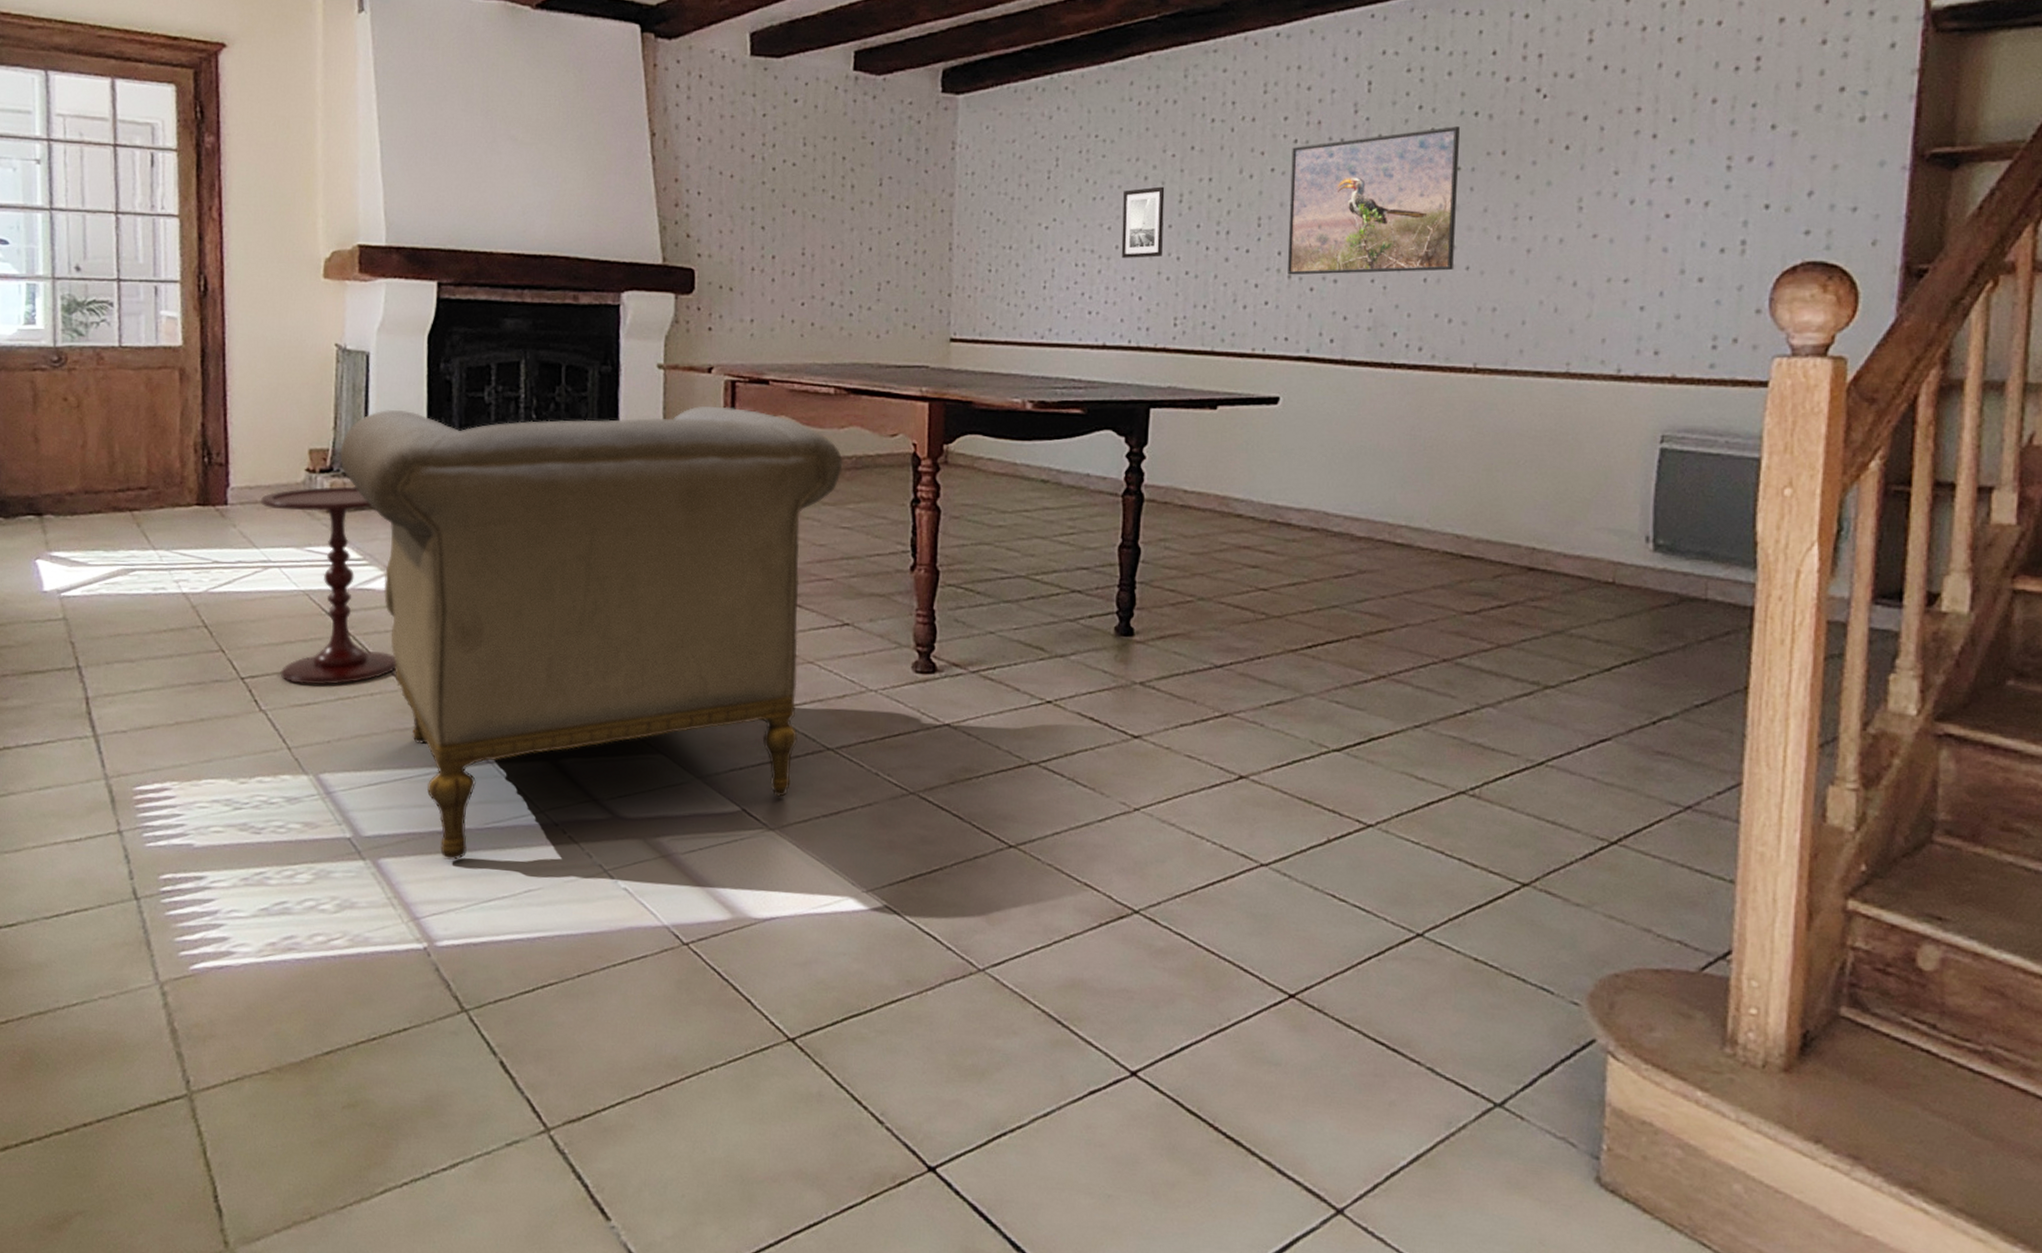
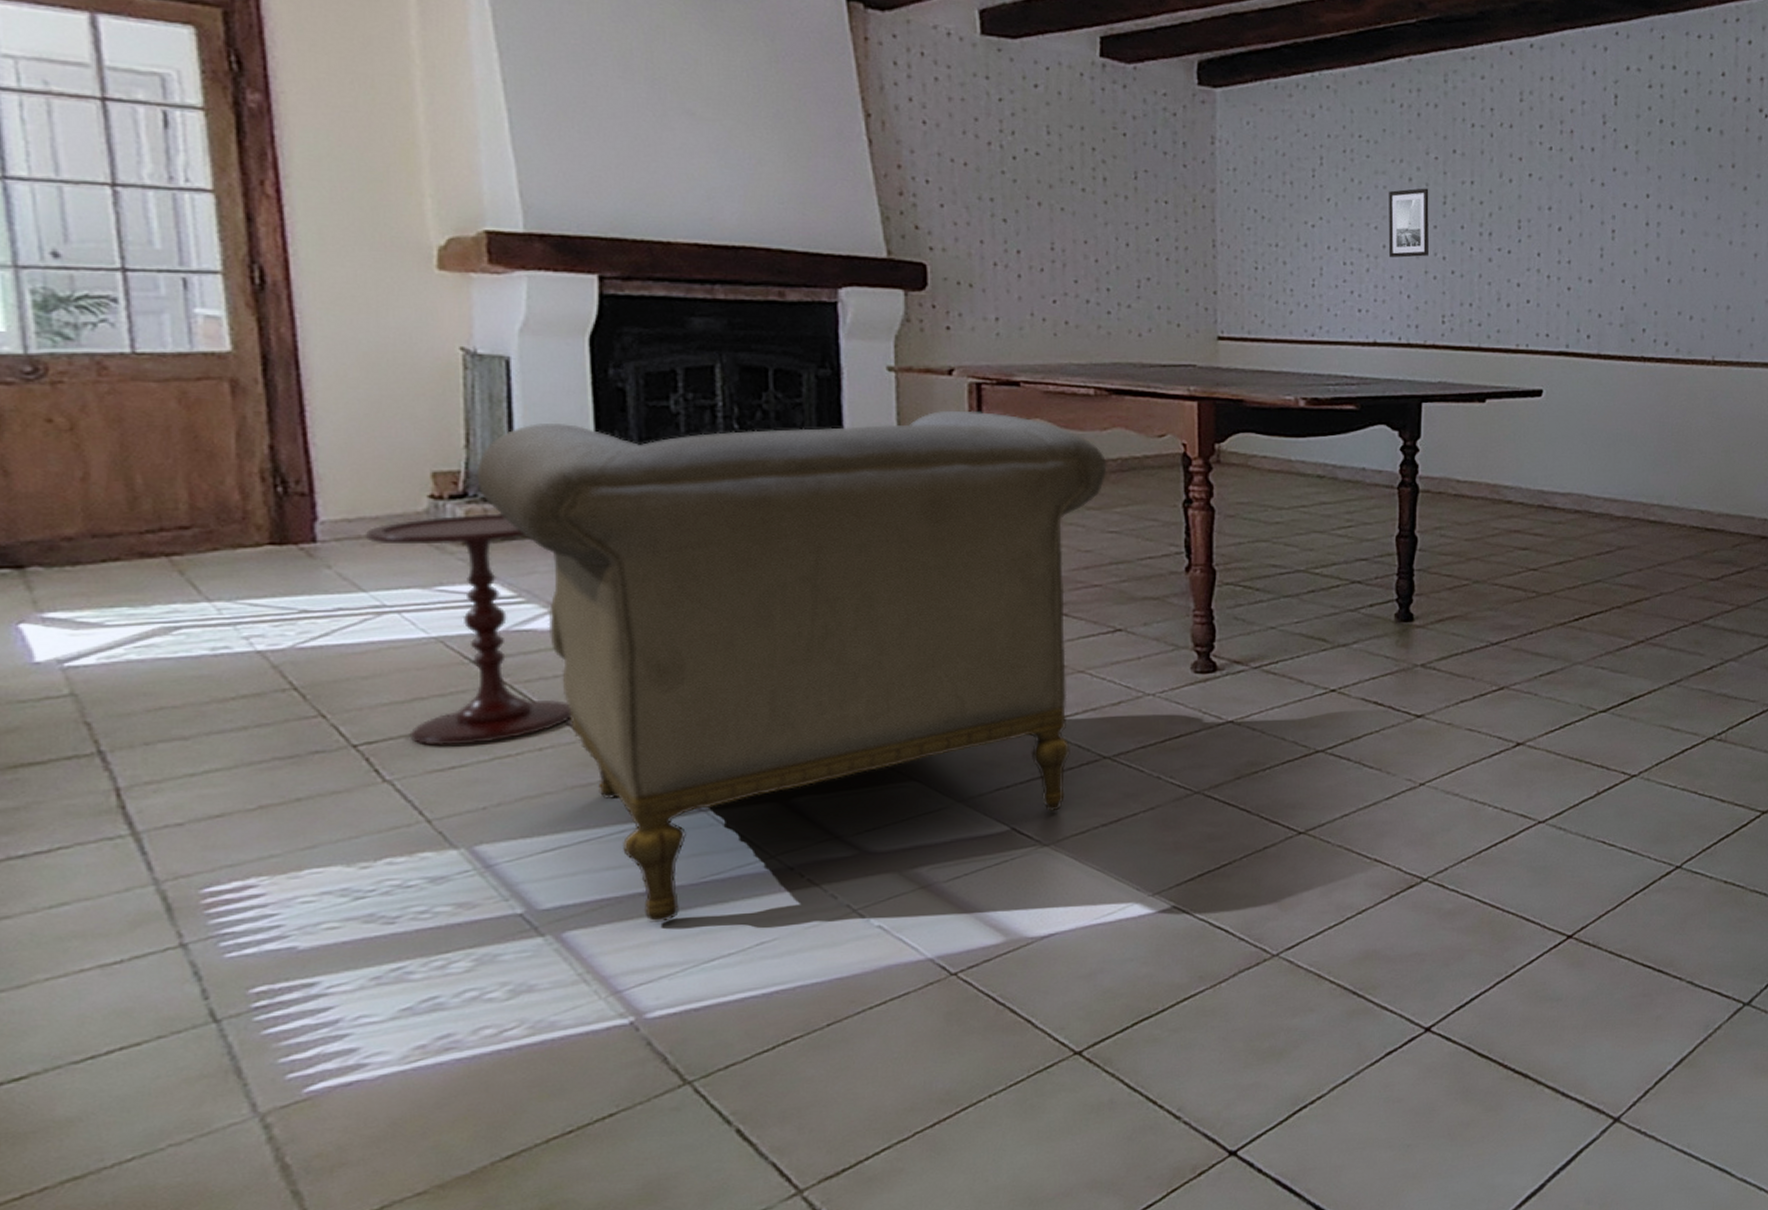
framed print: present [1288,126,1460,275] -> none [1546,140,1695,276]

